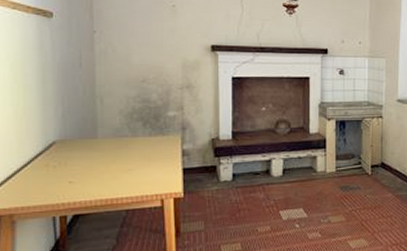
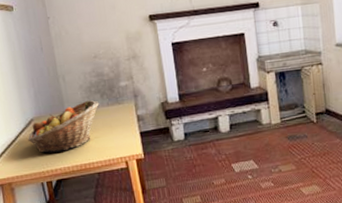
fruit basket: none [44,128,140,183] -> present [28,100,99,153]

